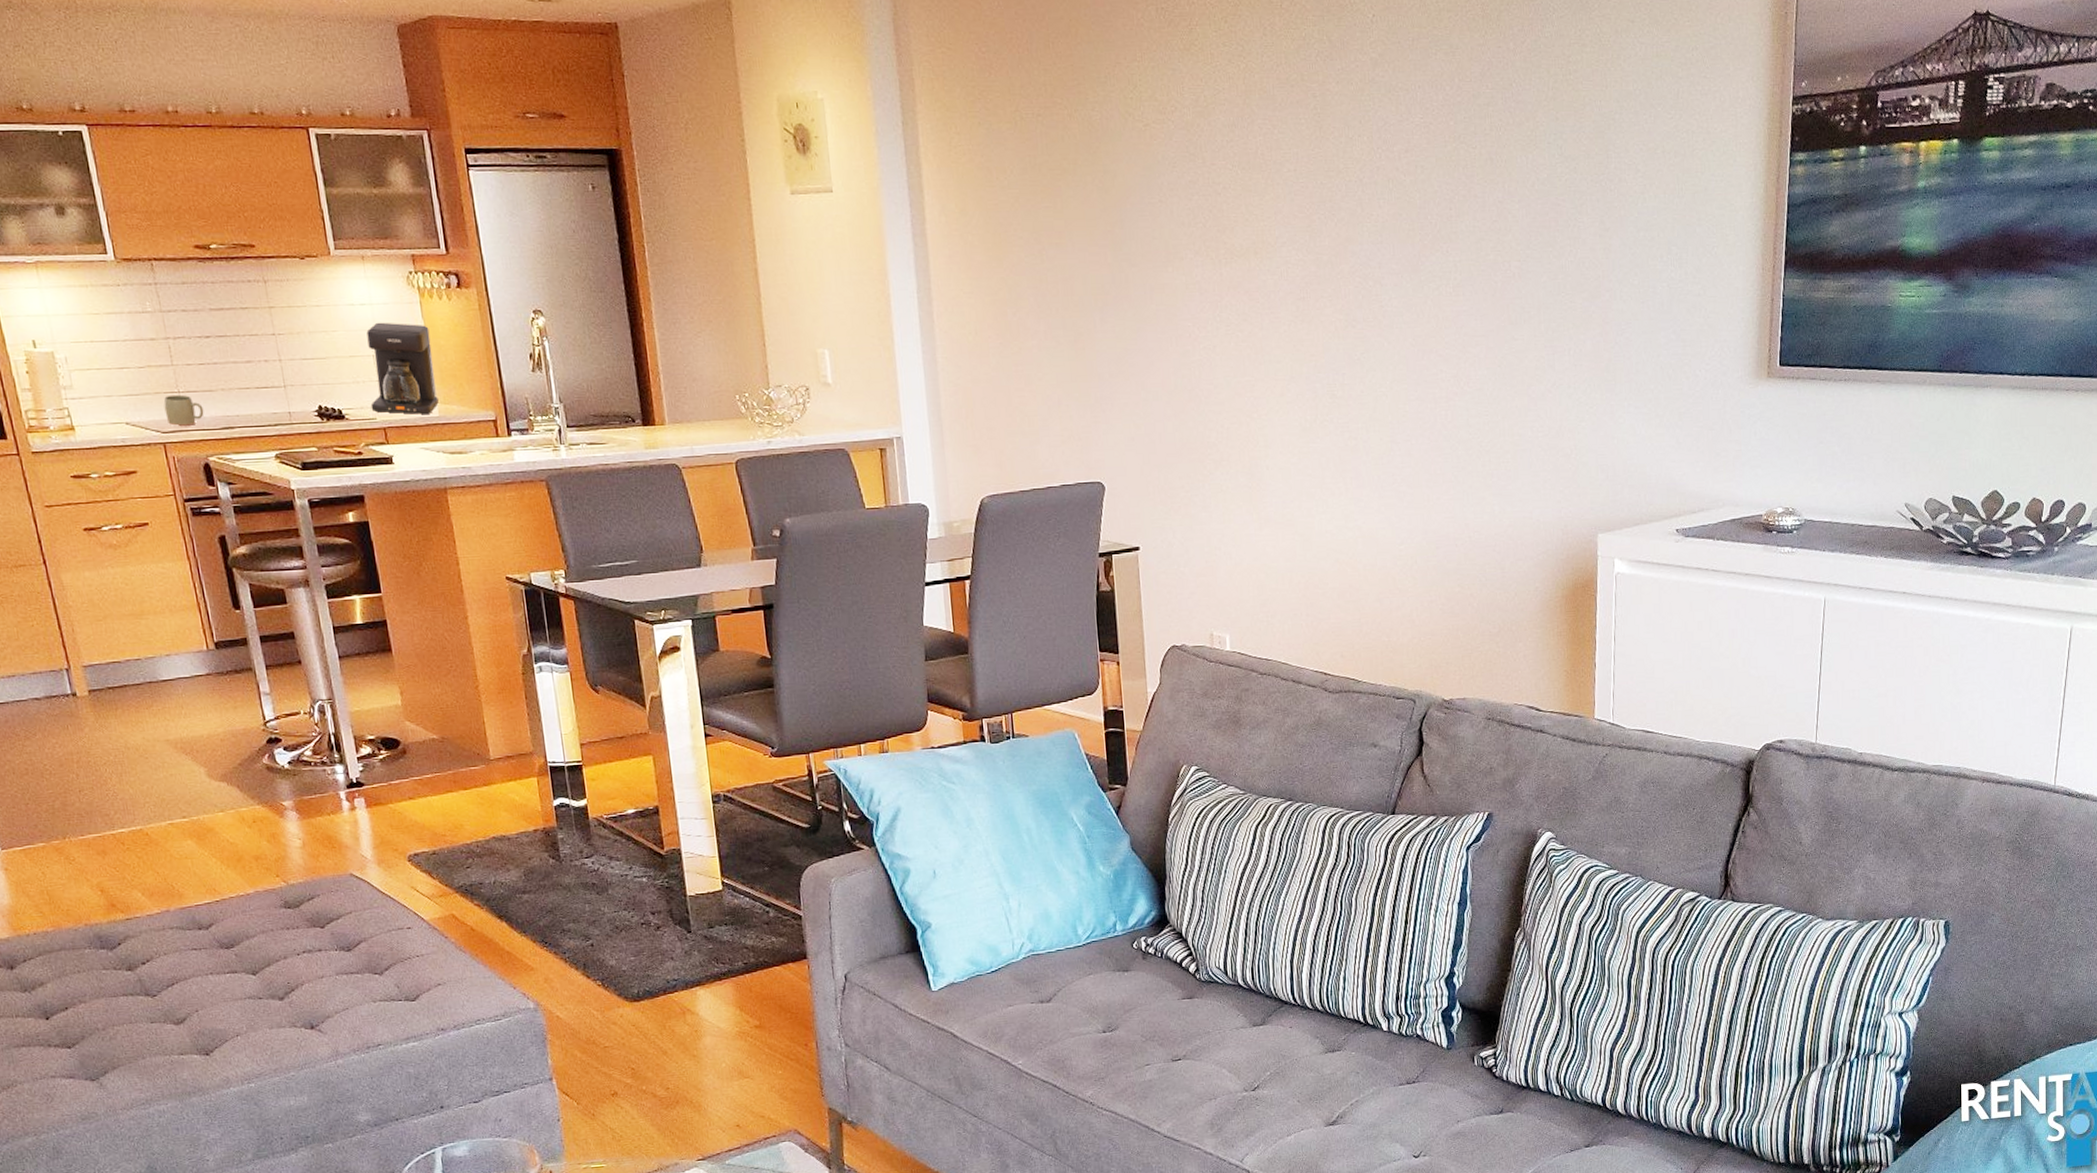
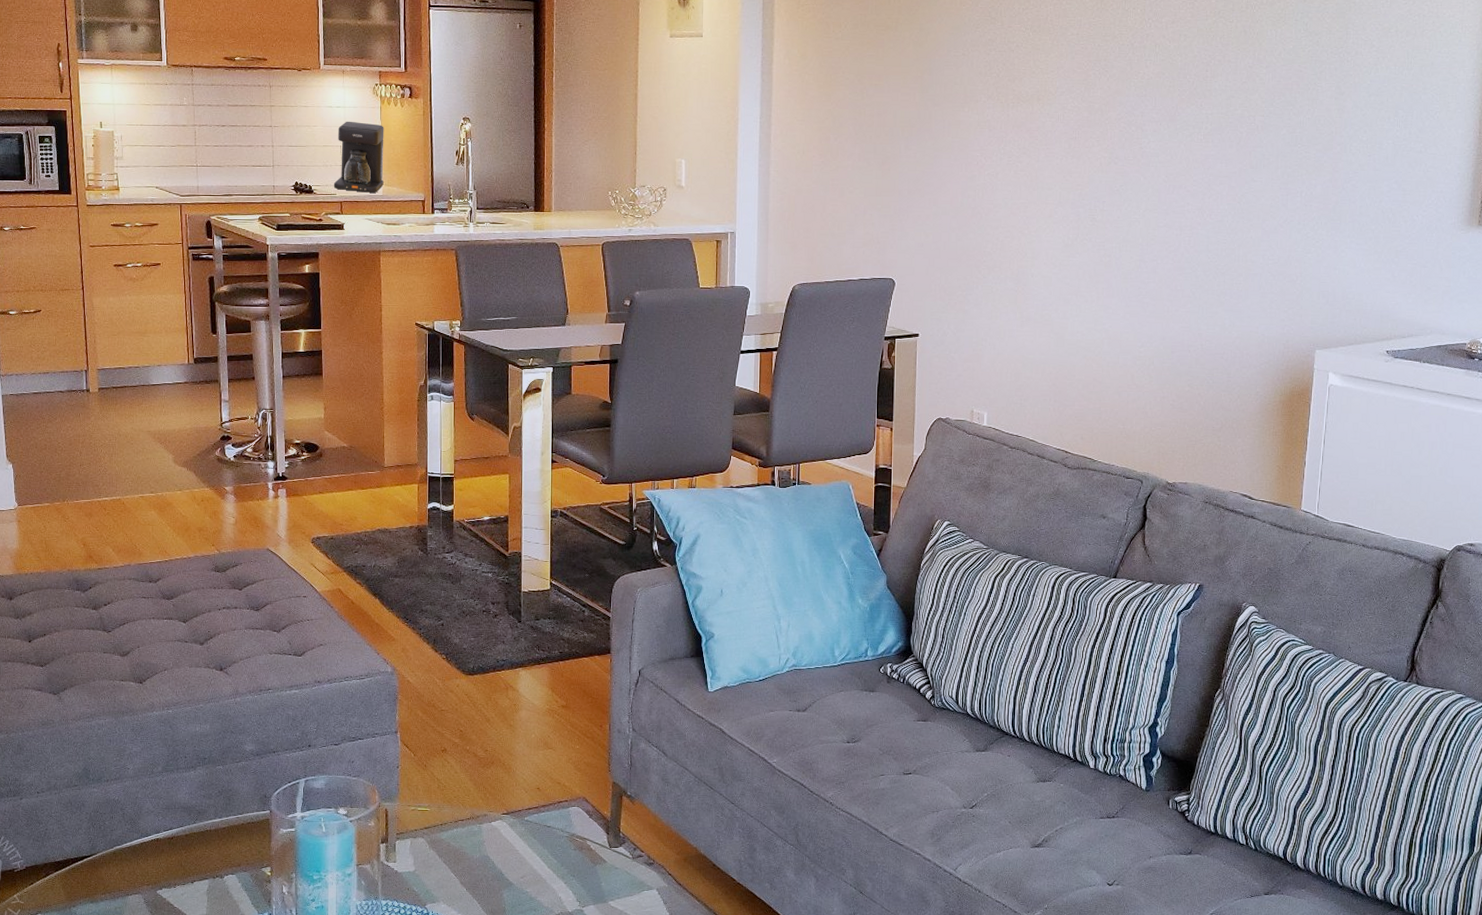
mug: present [163,394,204,426] -> none [185,168,213,192]

